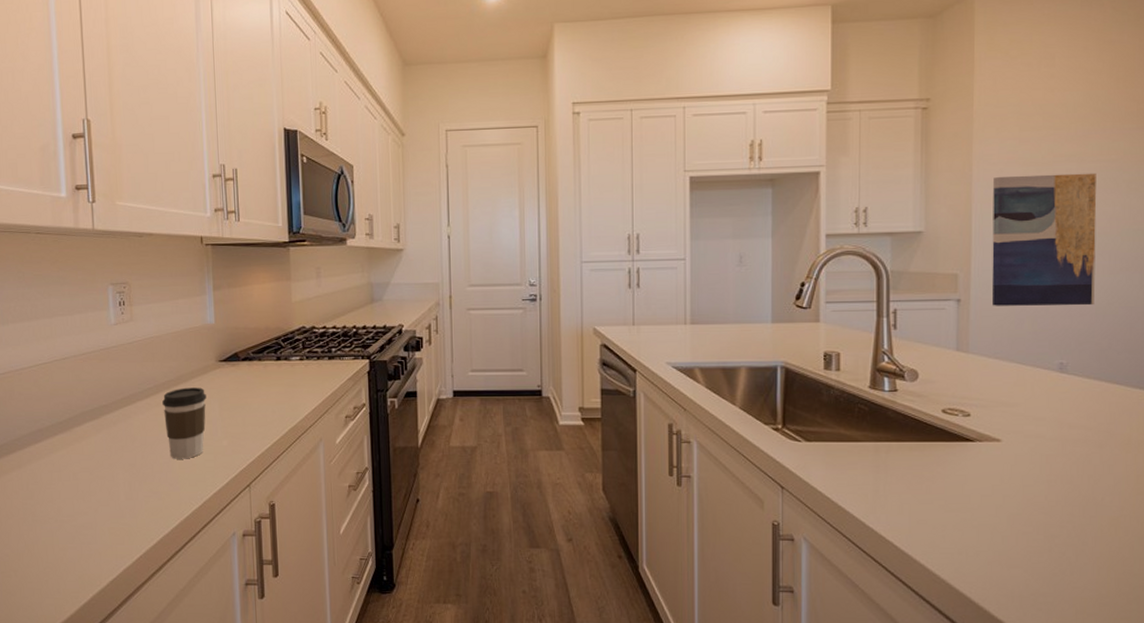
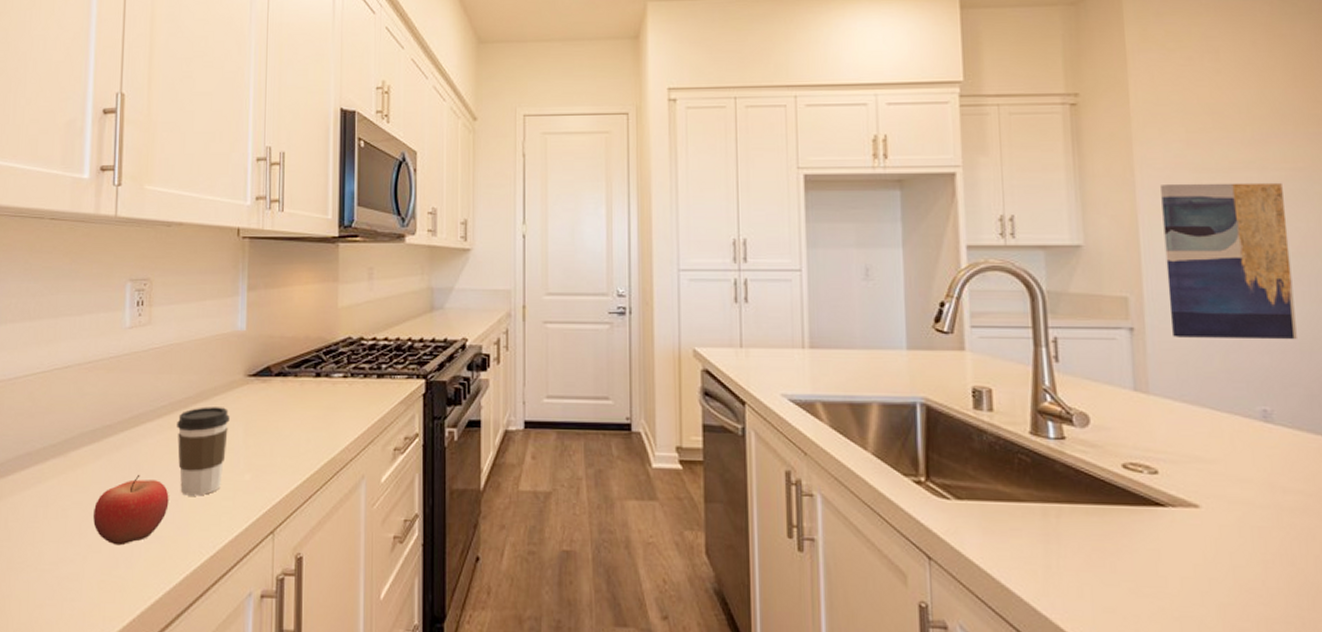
fruit: none [99,443,161,500] -> present [93,474,169,546]

